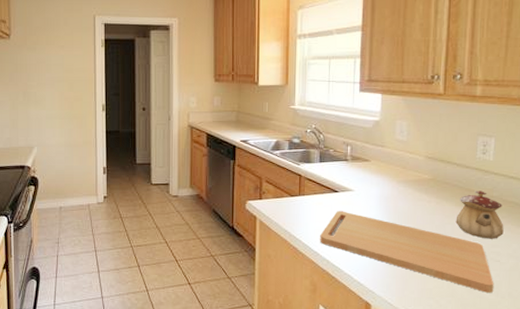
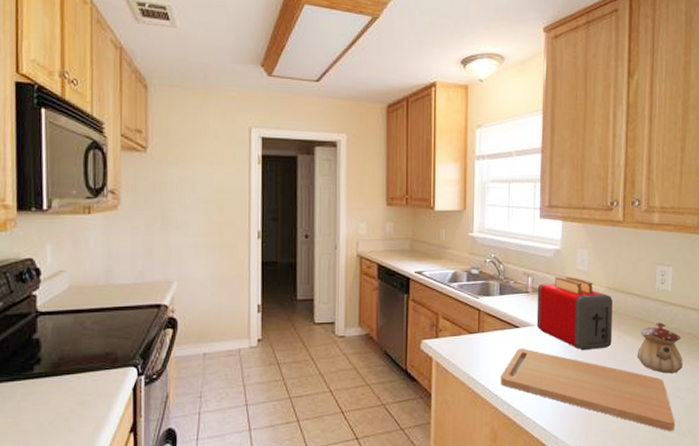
toaster: none [355,145,431,215] -> present [537,276,612,351]

